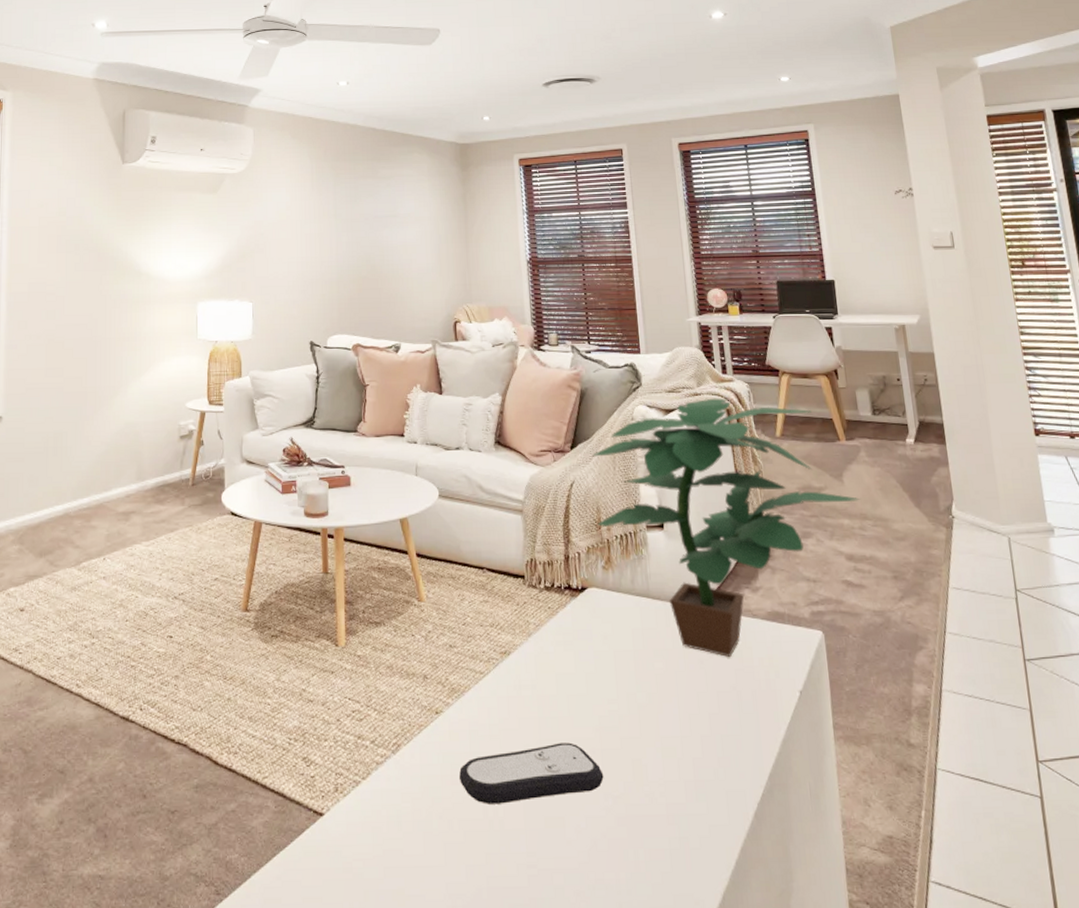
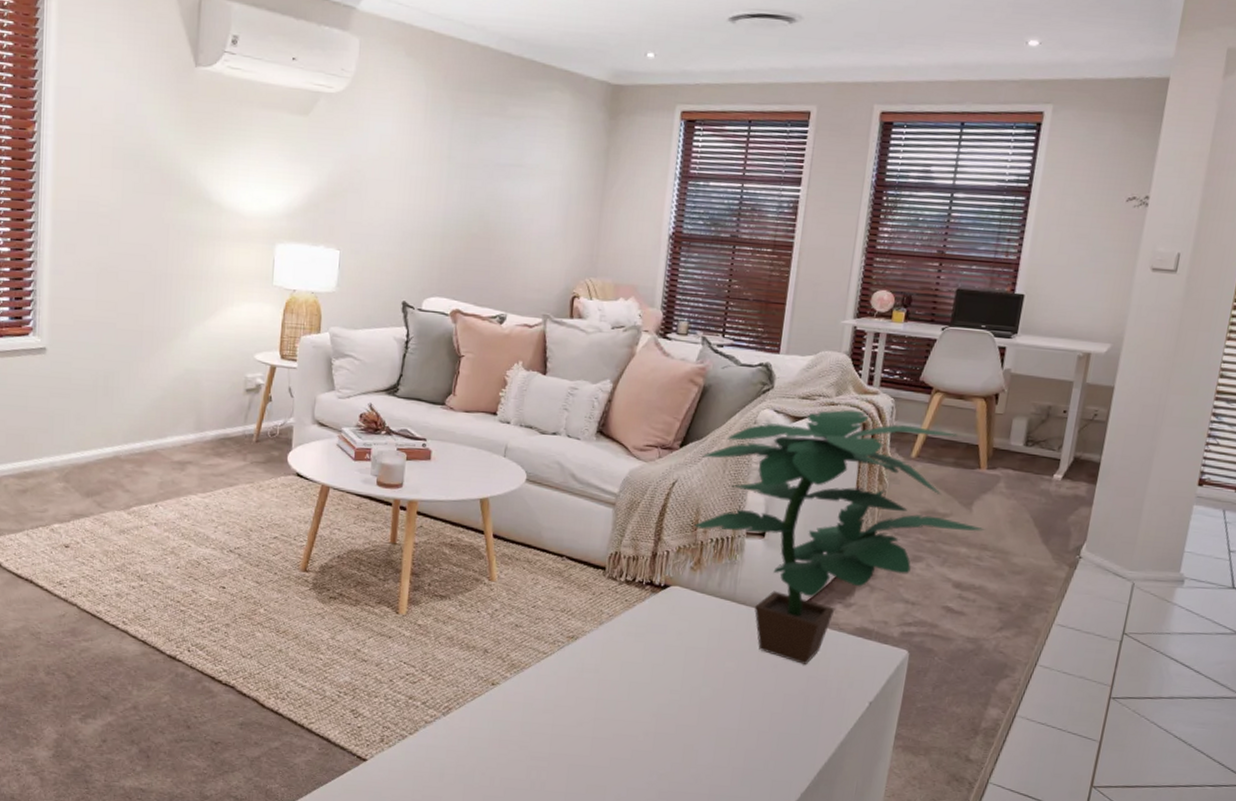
remote control: present [459,742,604,804] -> none [507,722,653,769]

